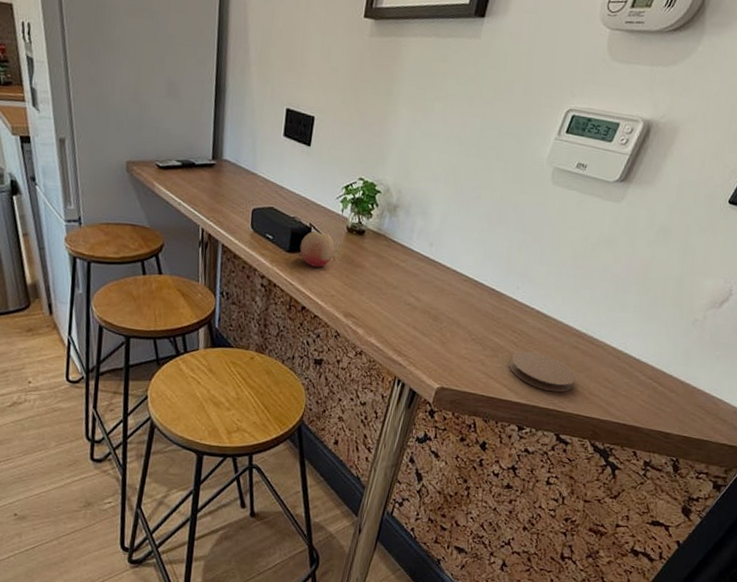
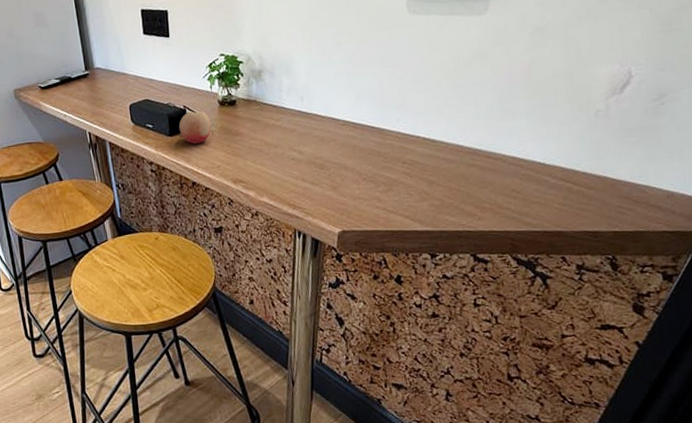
coaster: present [509,351,576,393] -> none [406,178,481,214]

